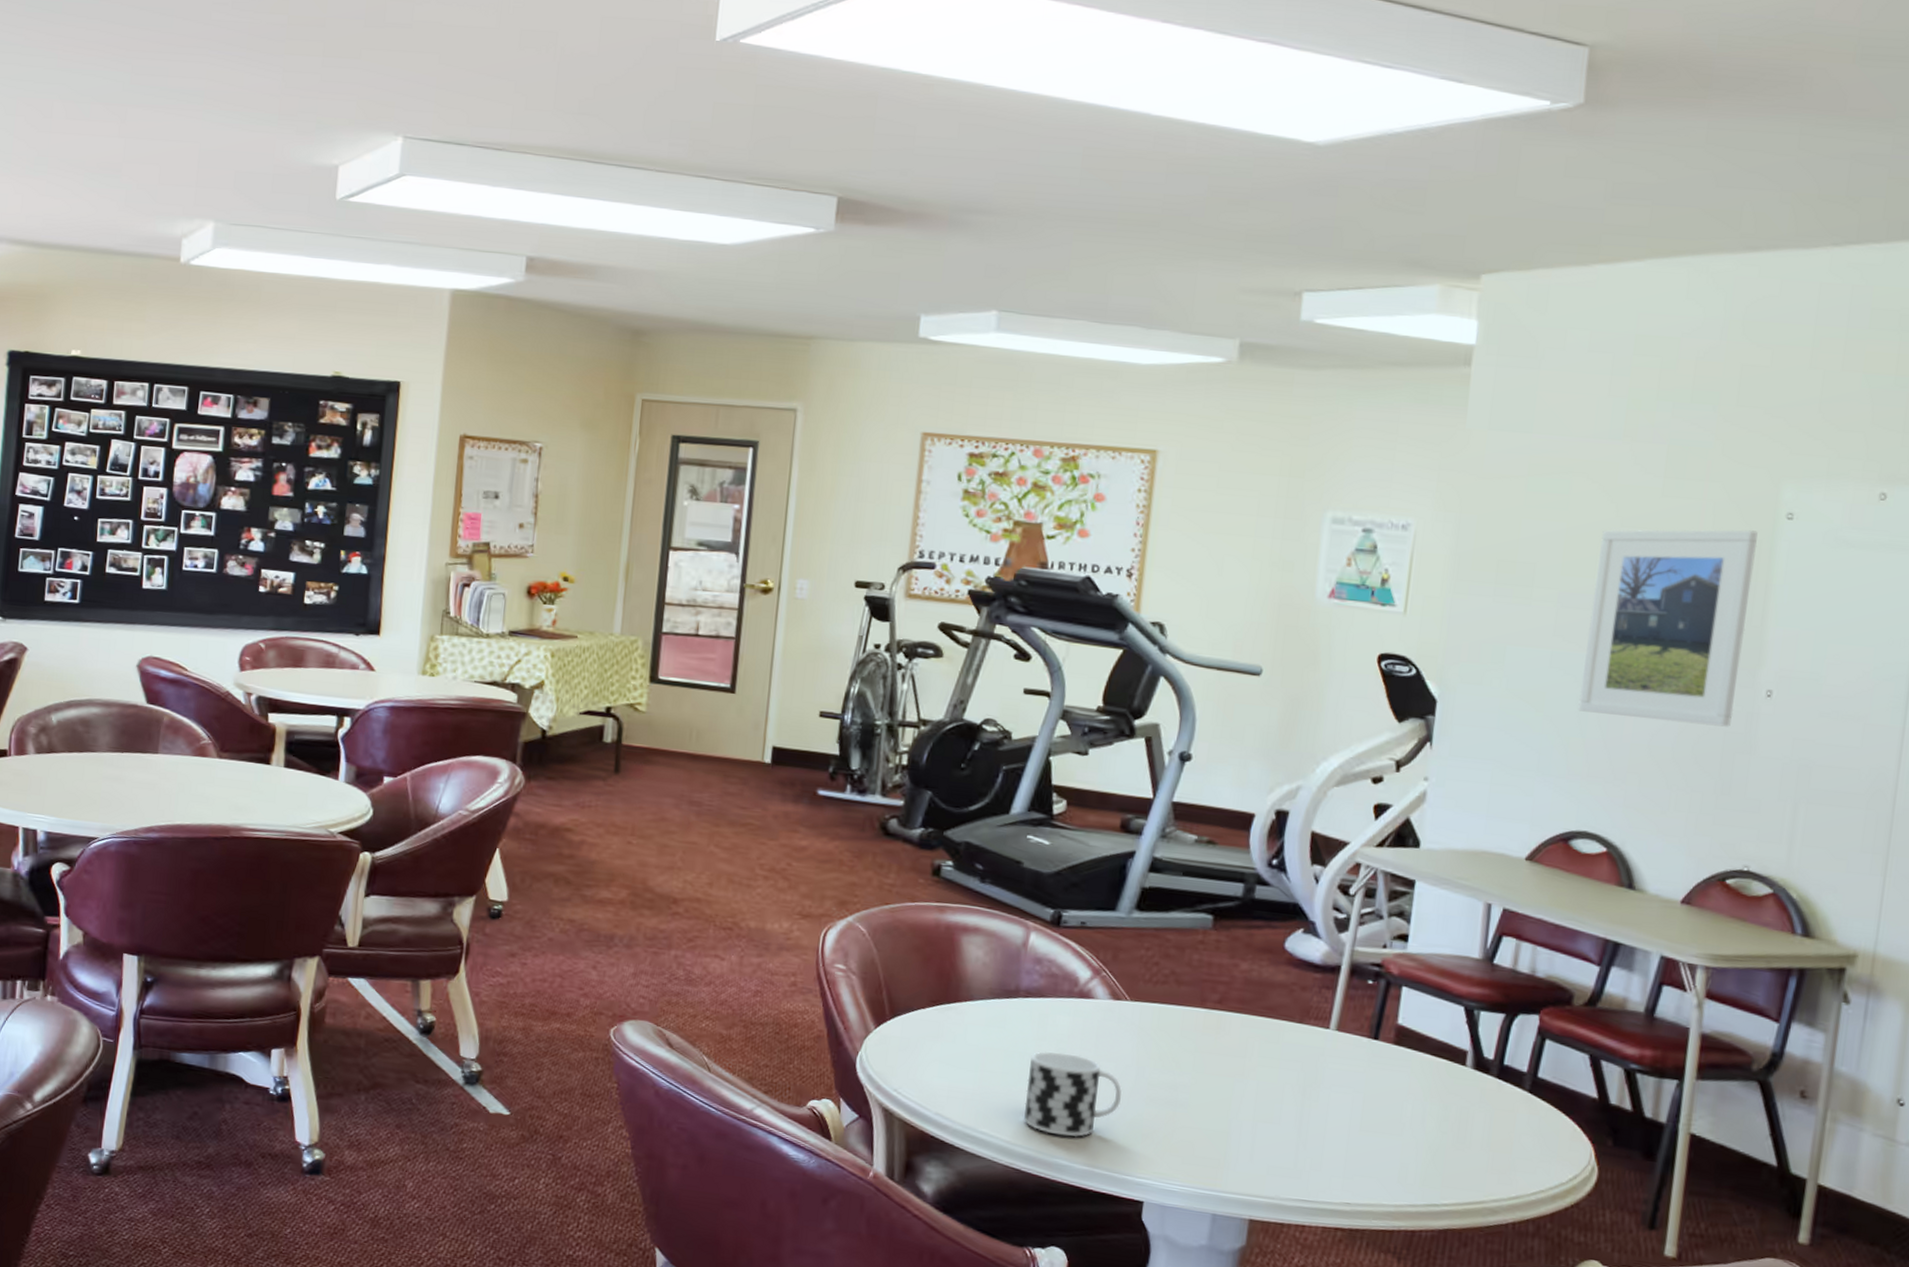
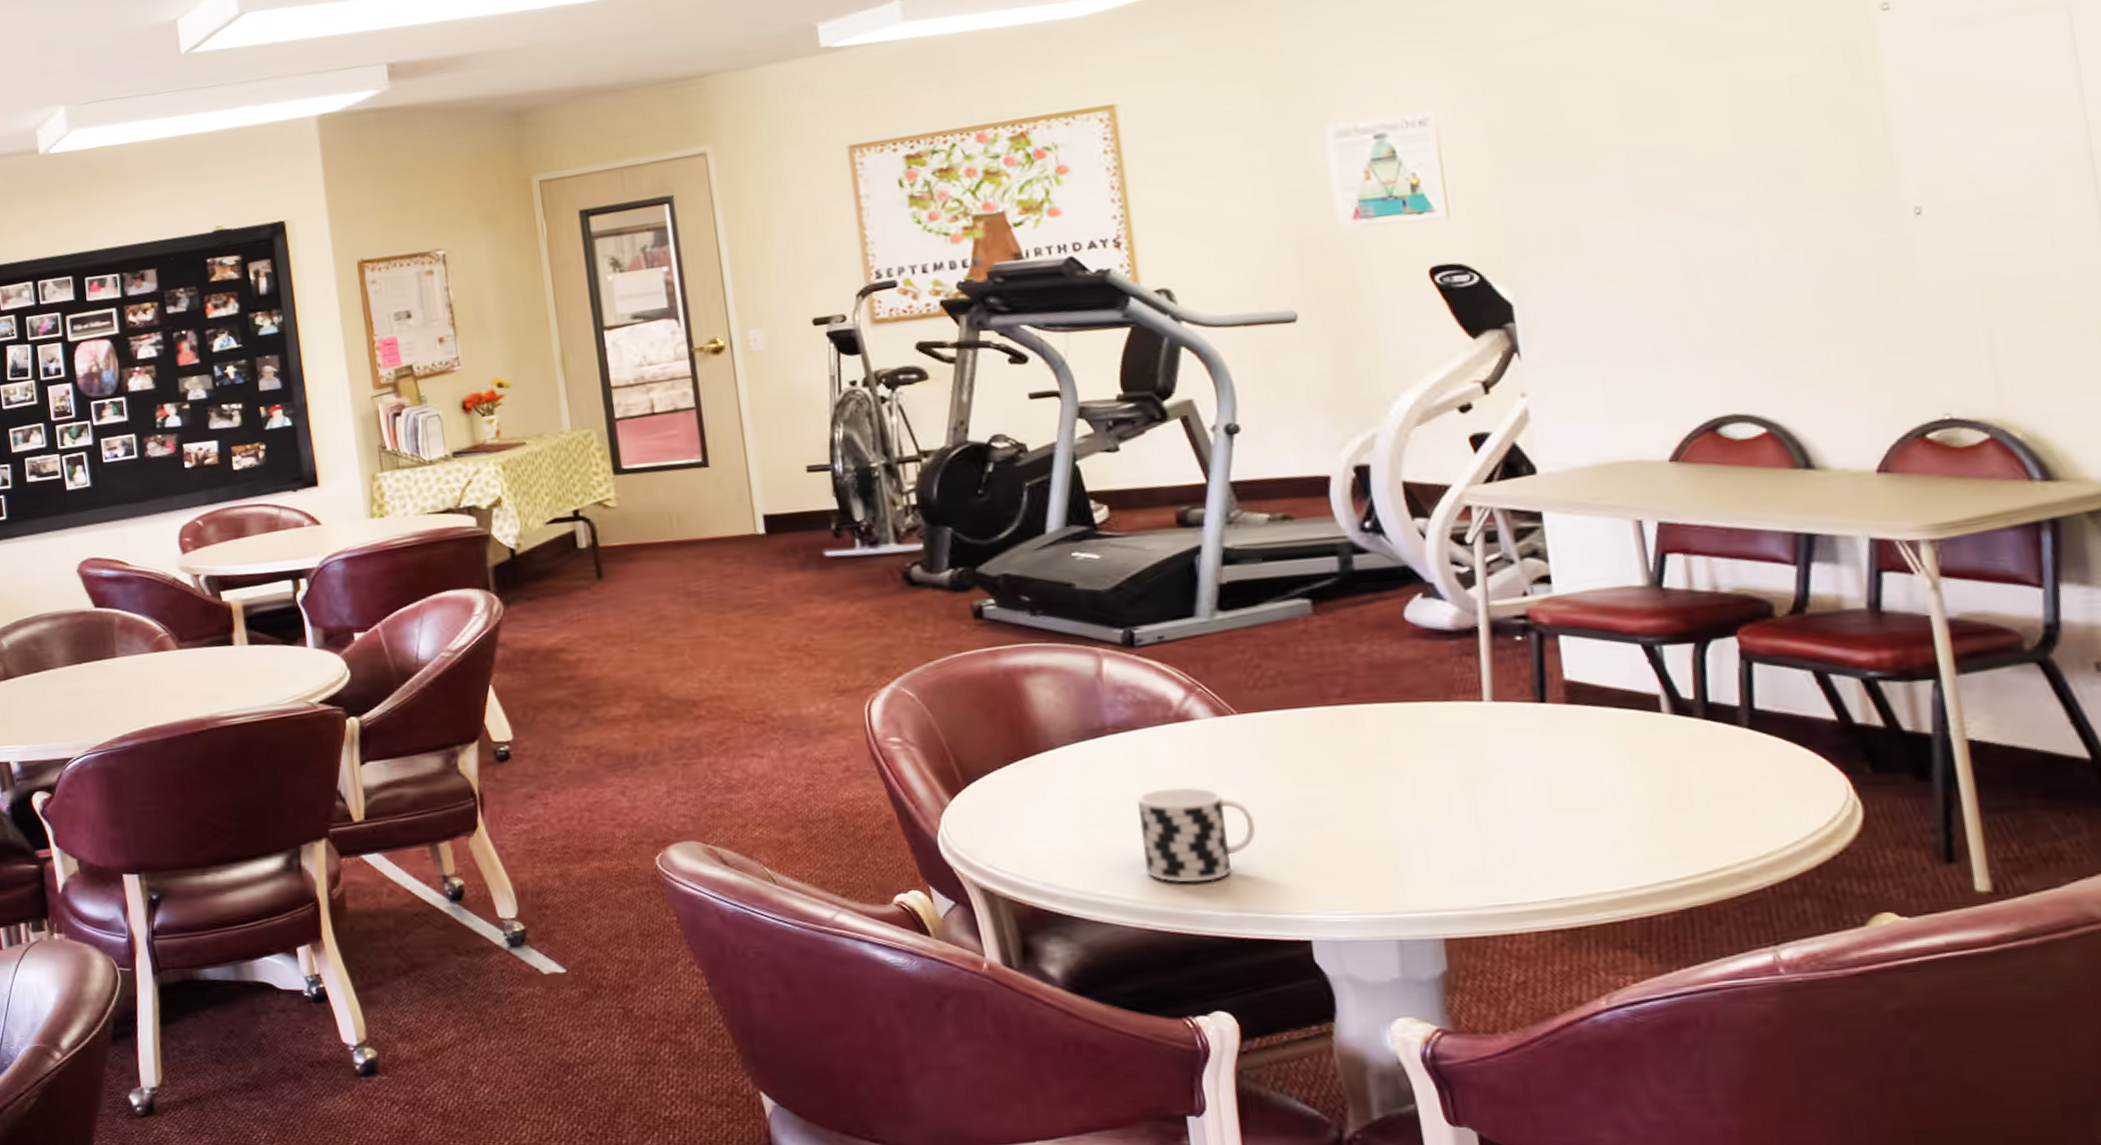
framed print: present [1578,529,1758,727] -> none [1660,32,1880,280]

